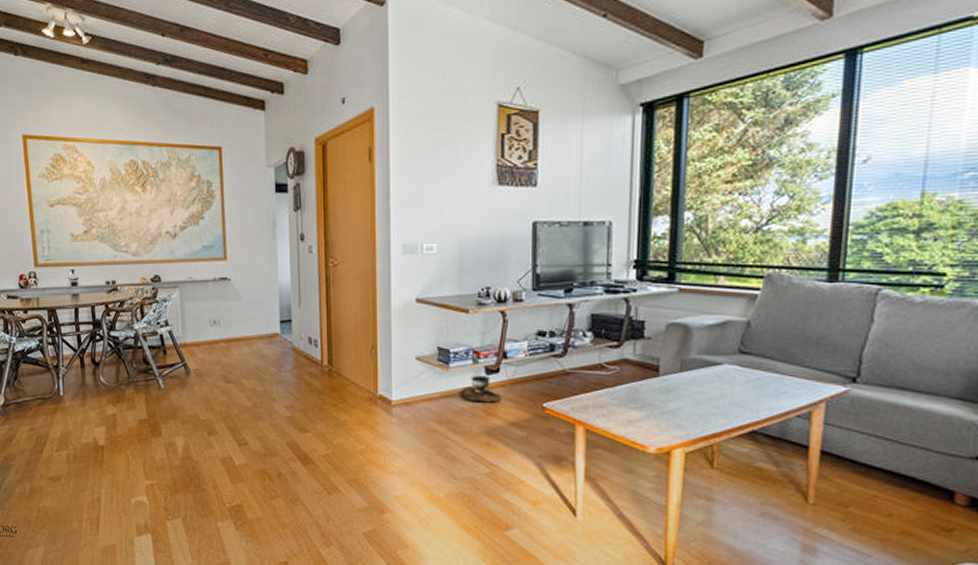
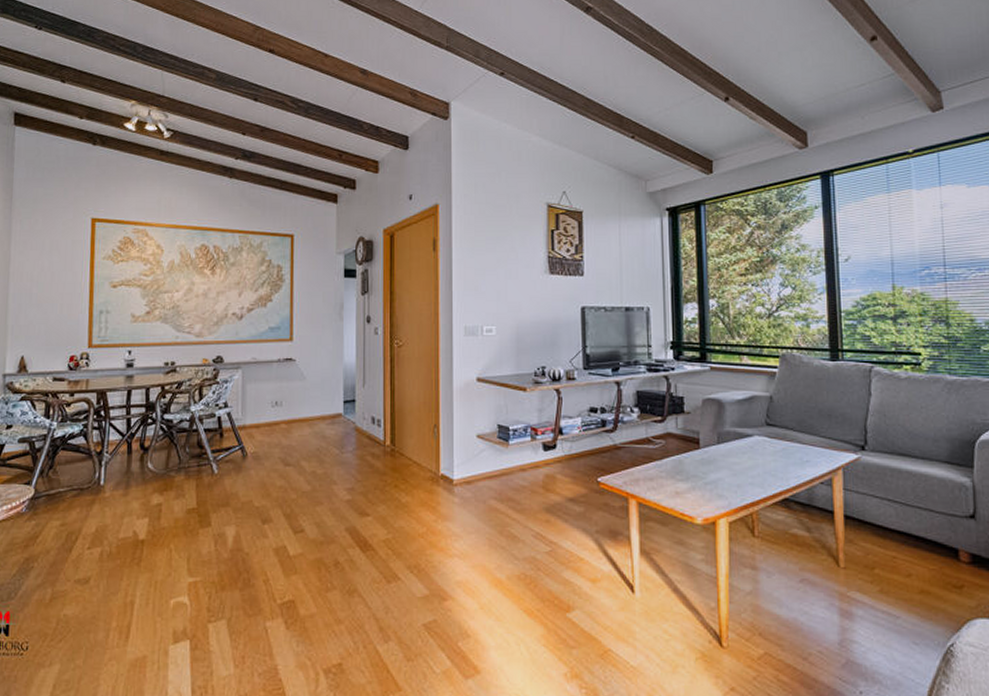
brazier: present [460,375,502,403] -> none [519,452,559,479]

